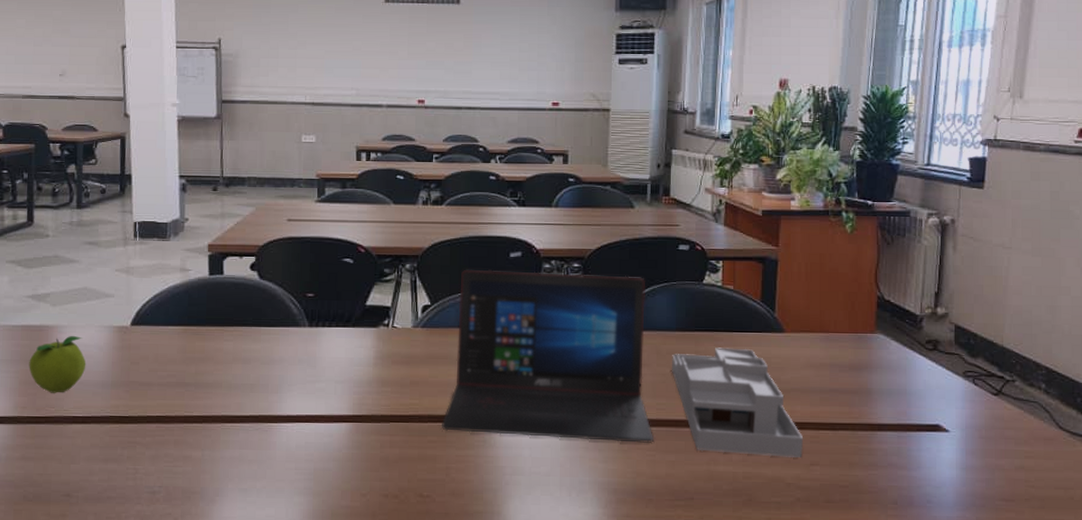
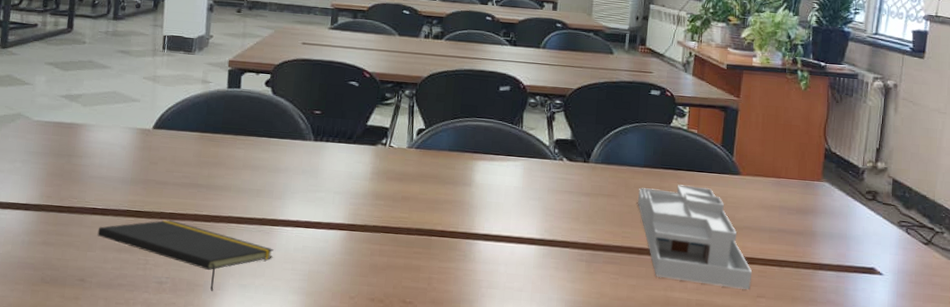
fruit: present [29,336,86,393] -> none [57,134,110,186]
notepad: none [80,424,274,498] -> present [97,220,274,291]
laptop: present [442,269,653,443] -> none [427,98,620,267]

